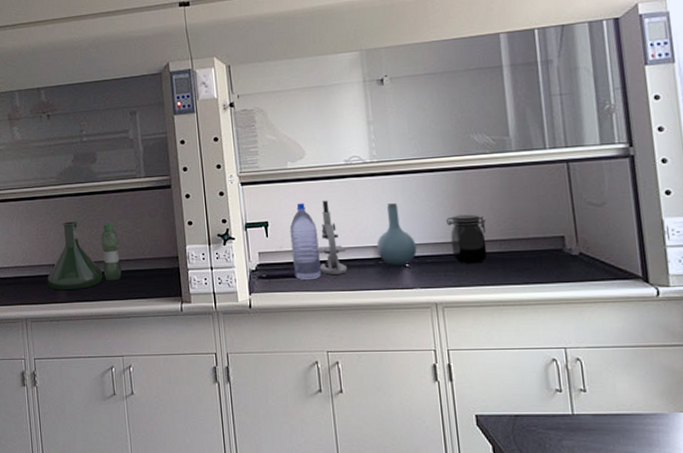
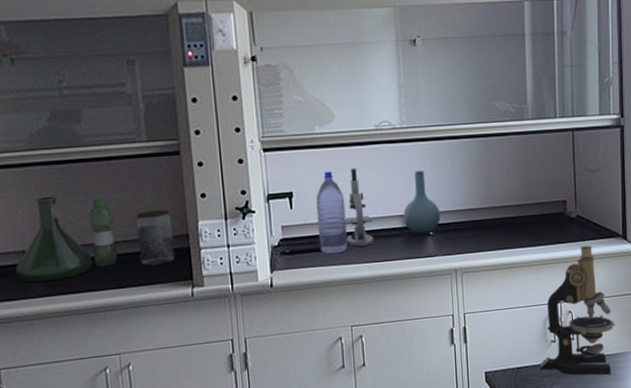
jar: none [136,235,168,282] -> present [136,210,176,266]
jar: present [446,214,487,263] -> none [469,181,503,229]
microscope: none [542,287,641,437] -> present [539,245,615,375]

